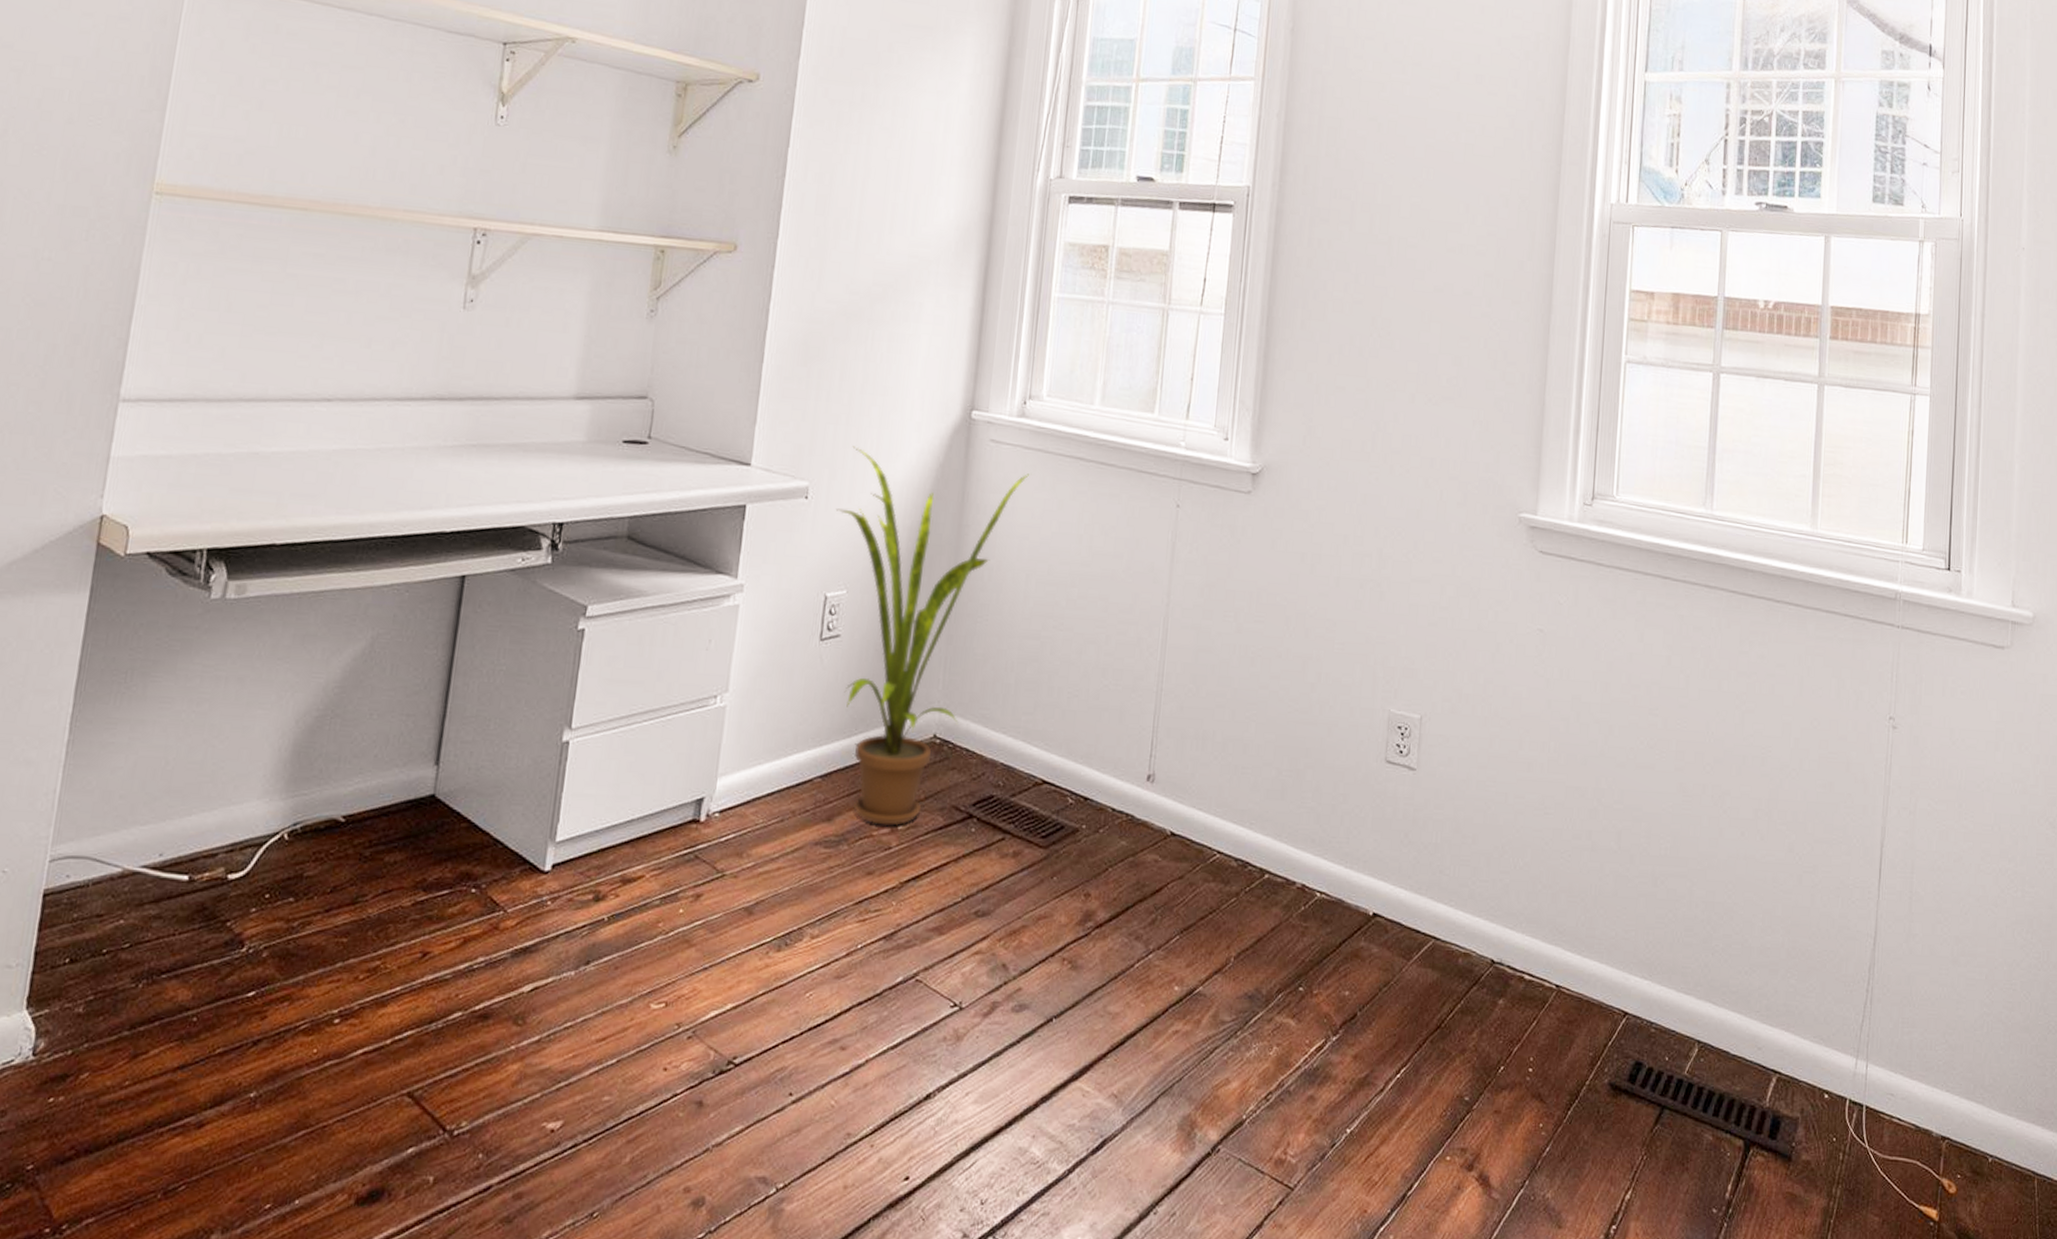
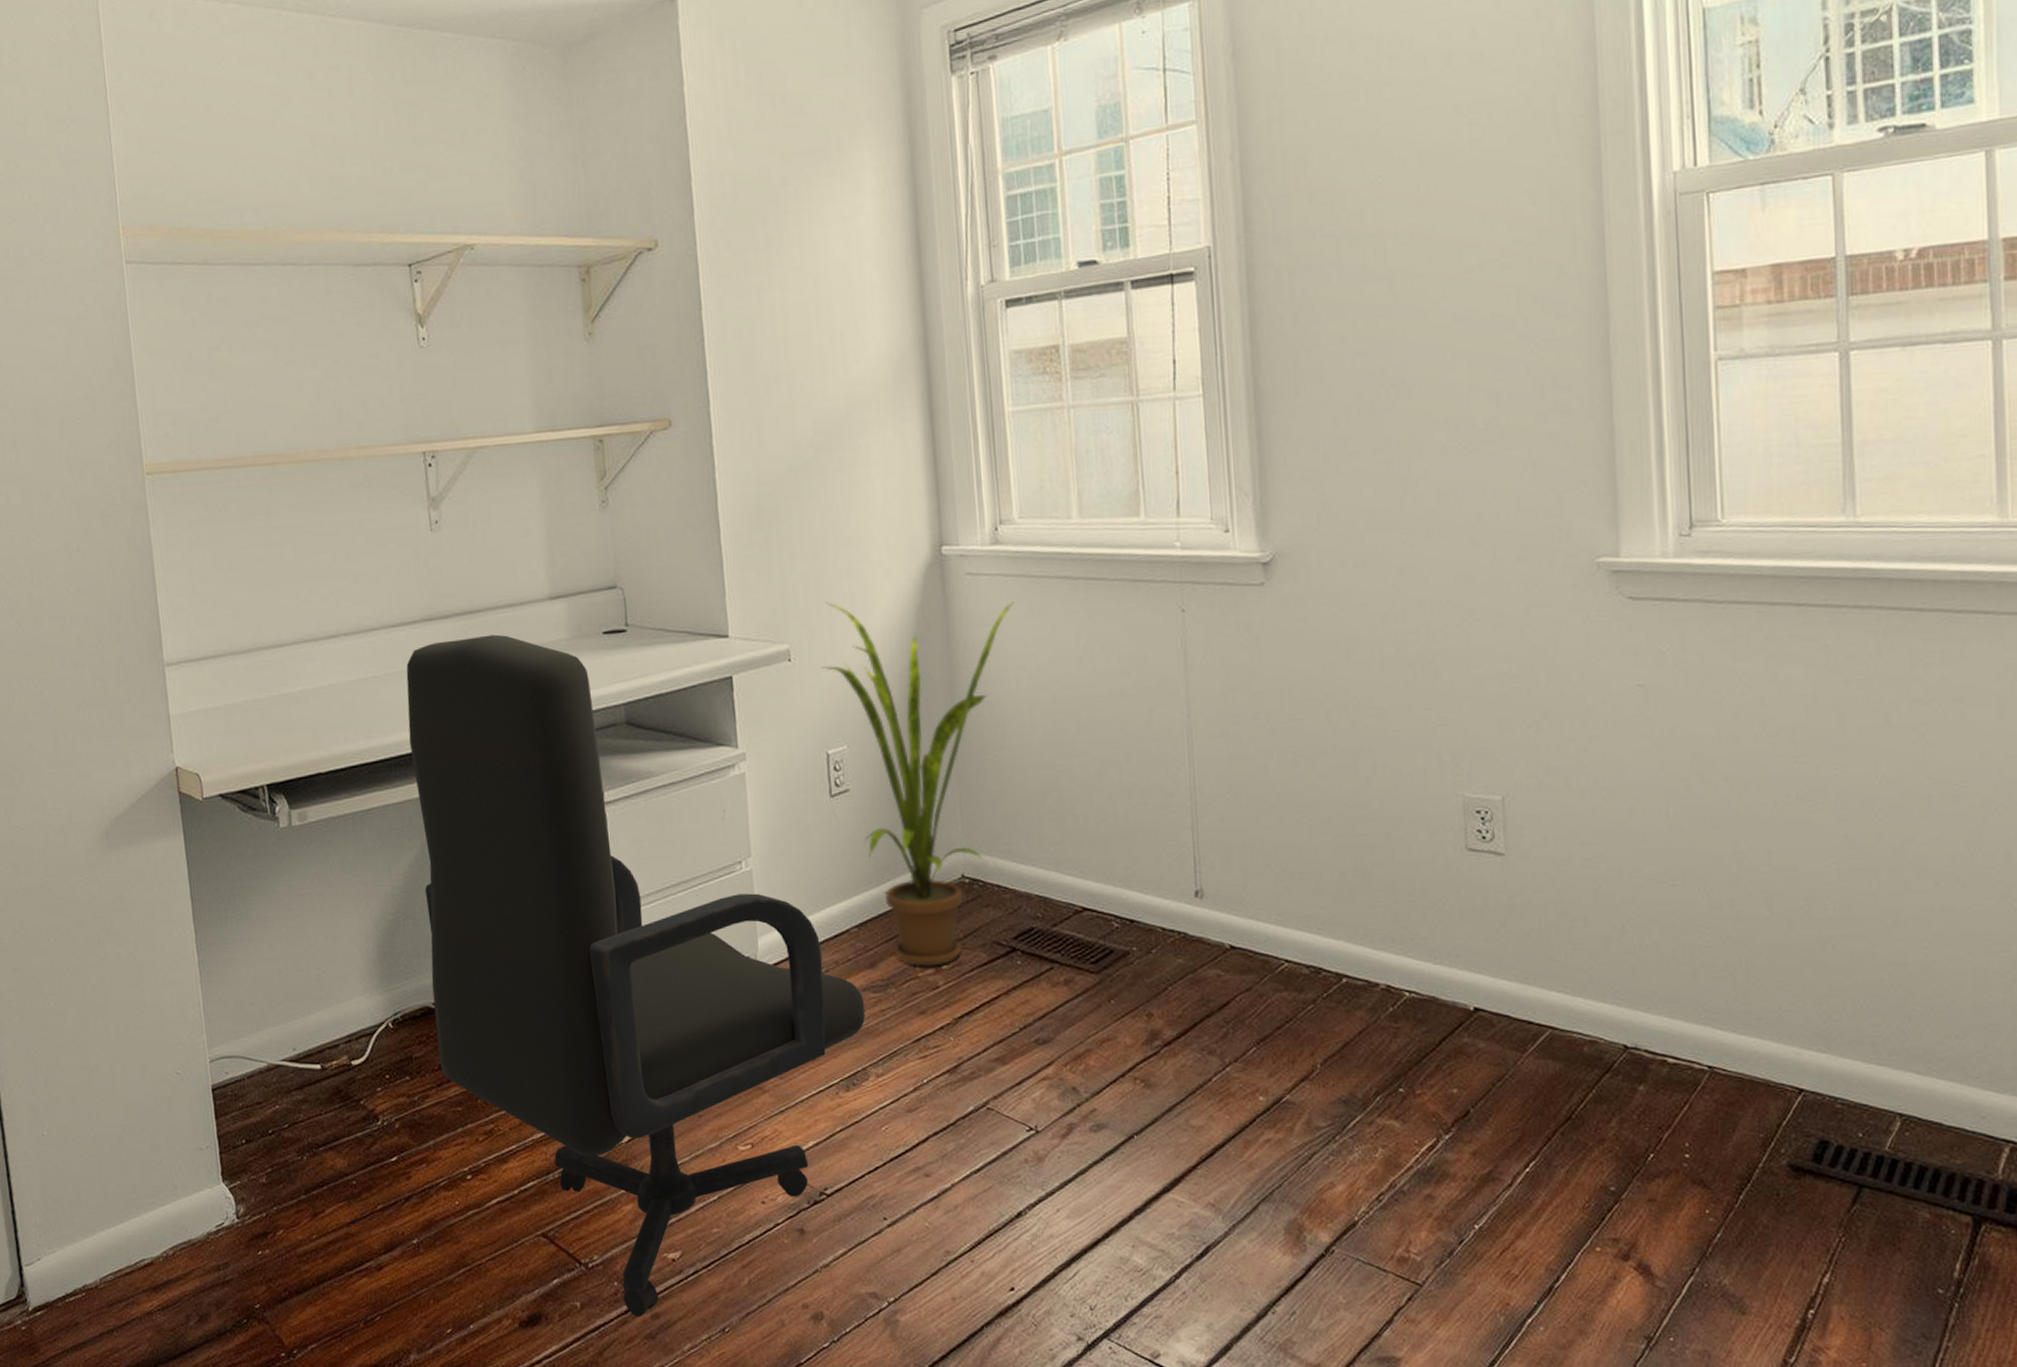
chair: none [333,423,814,1196] -> present [406,634,866,1317]

